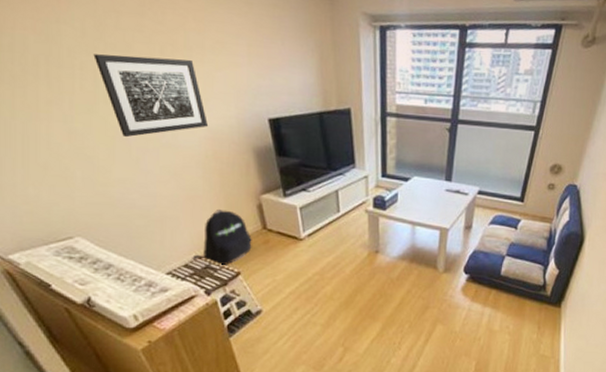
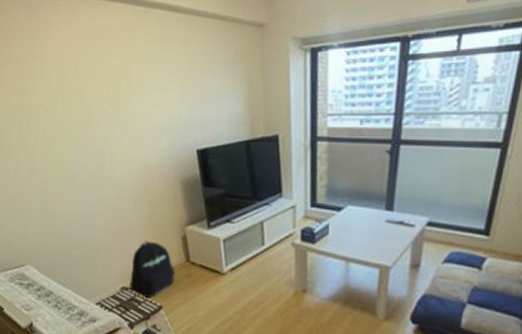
wall art: present [93,54,209,138] -> none [55,100,143,173]

